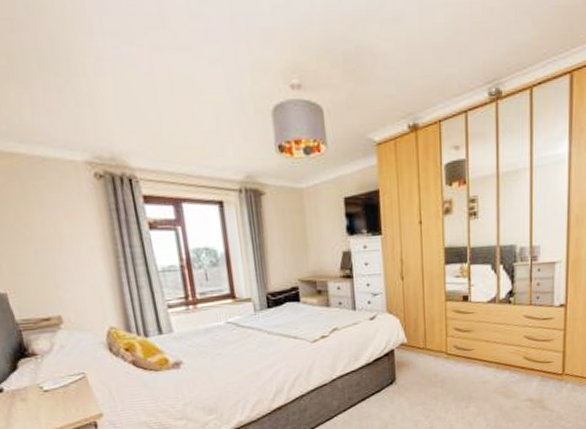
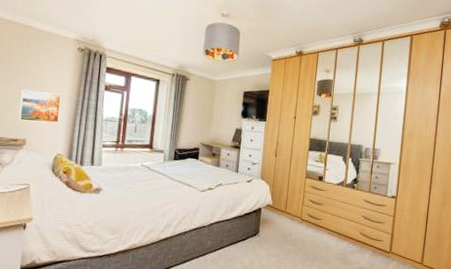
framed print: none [33,245,99,292] -> present [19,89,61,123]

